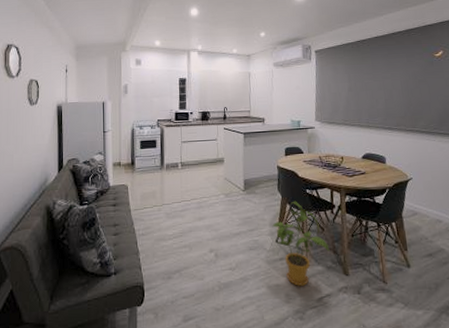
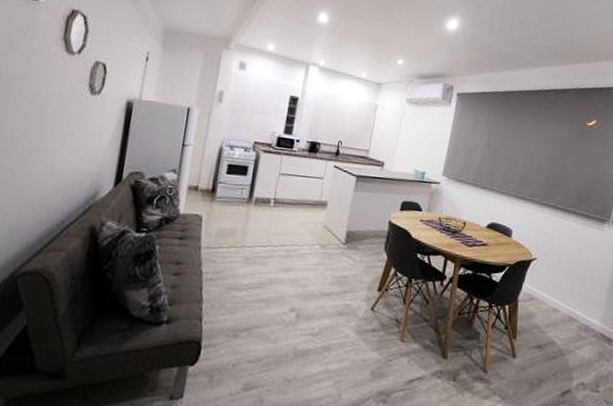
house plant: present [272,201,330,286] -> none [370,265,432,364]

